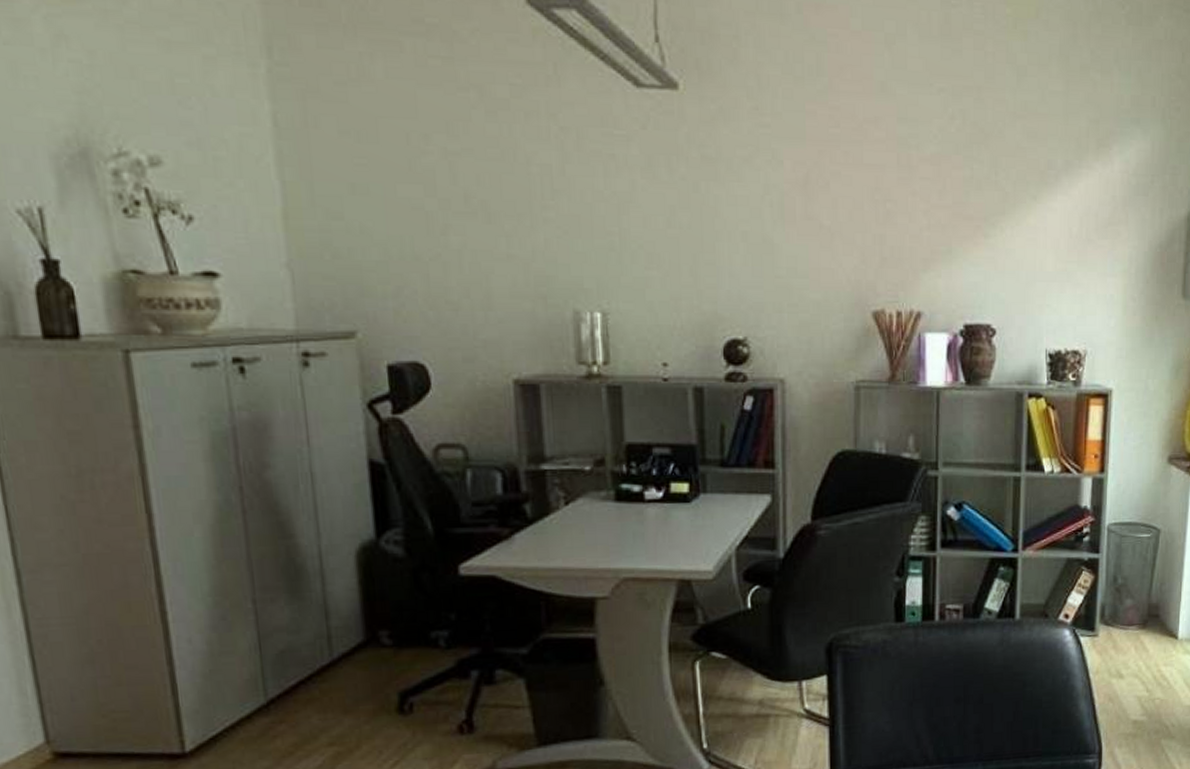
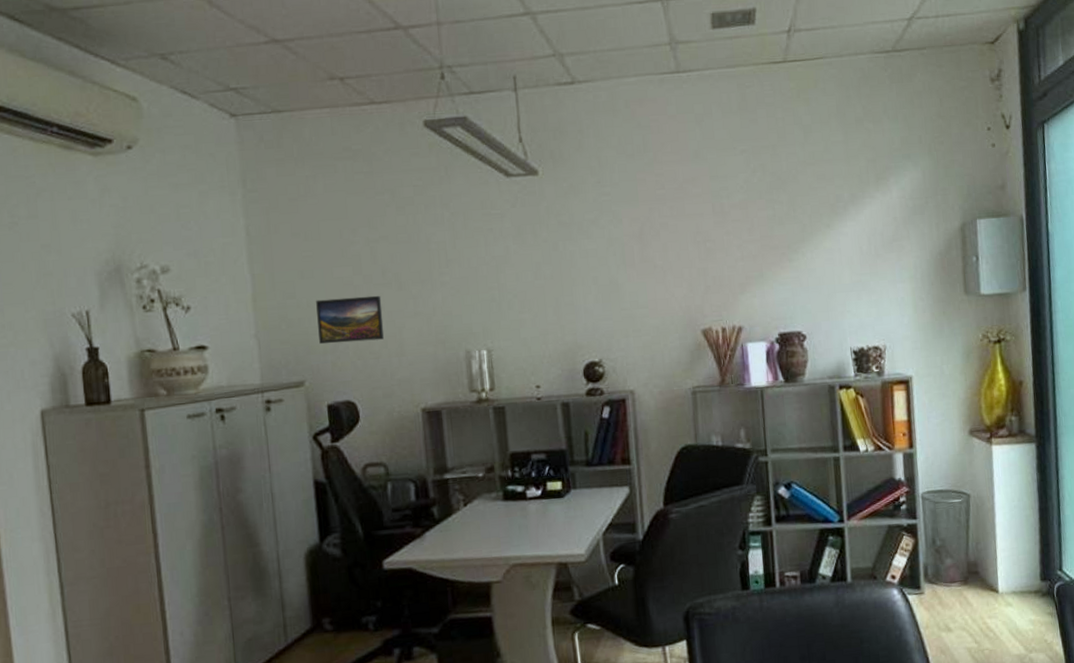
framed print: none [372,225,466,286] -> present [316,295,385,344]

